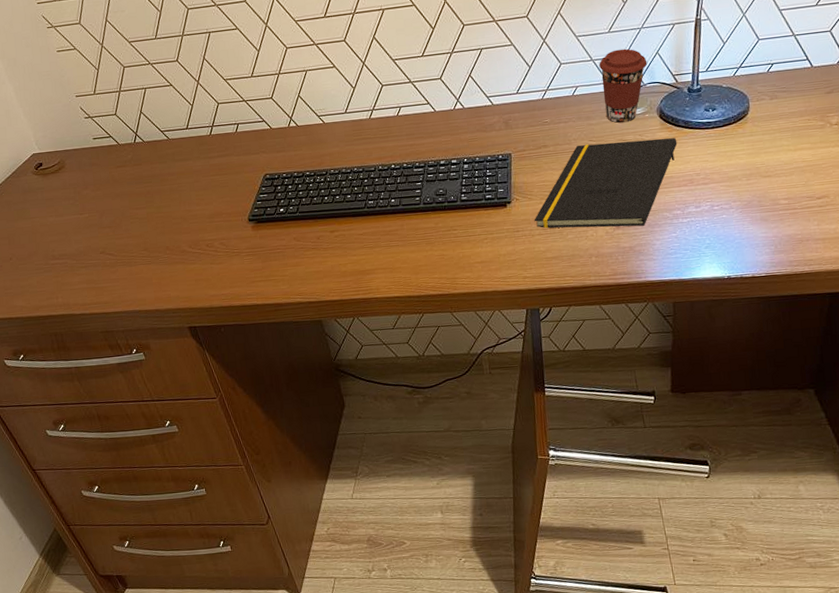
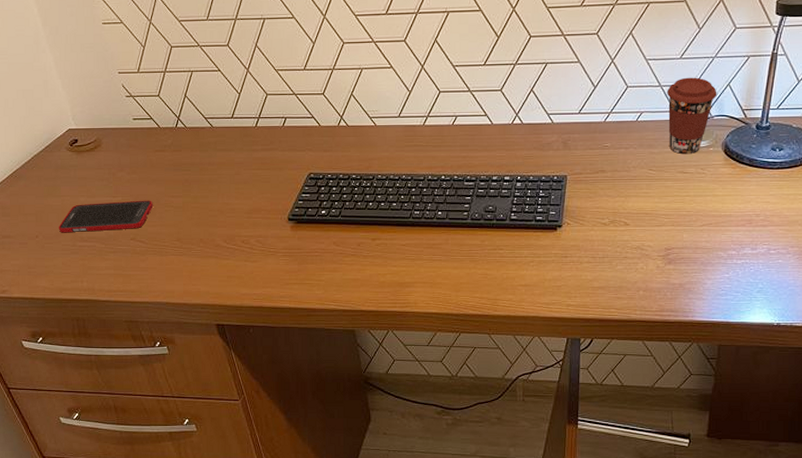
cell phone: none [30,214,119,253] -> present [58,200,153,233]
notepad: present [534,138,678,229] -> none [584,173,740,263]

